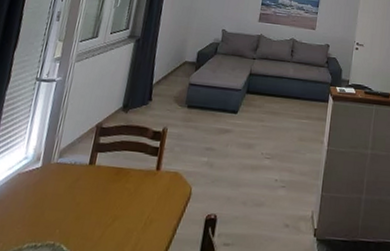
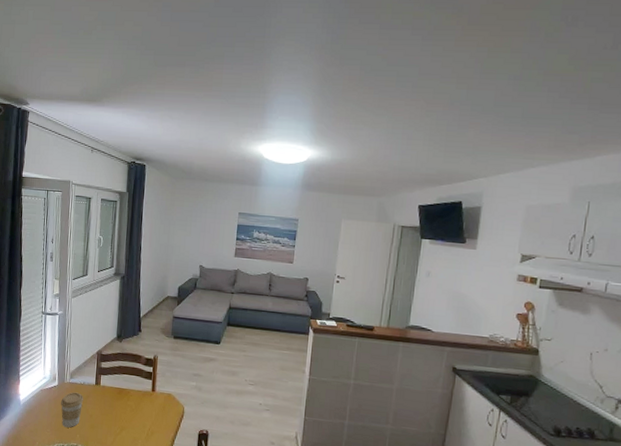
coffee cup: none [38,174,73,221] -> present [61,392,84,428]

